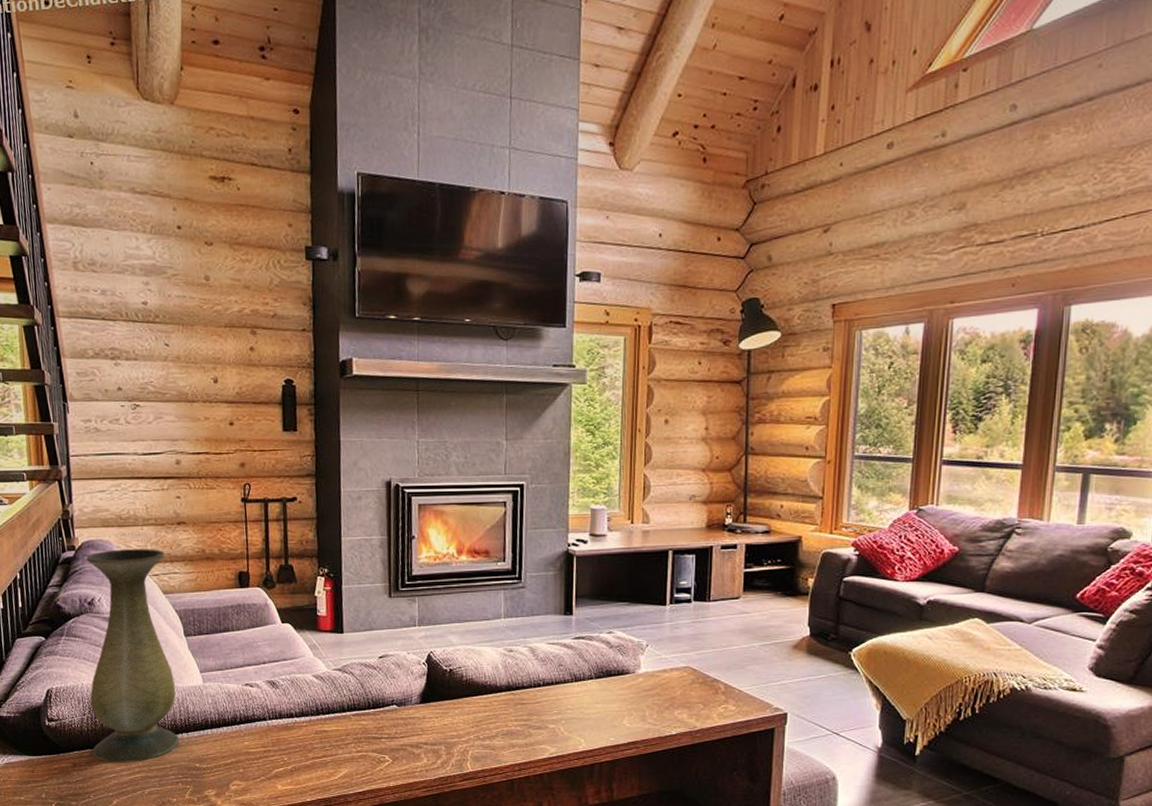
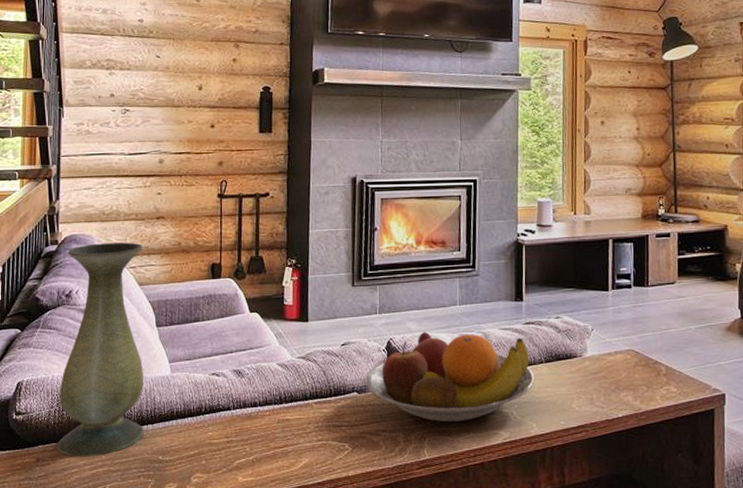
fruit bowl: none [405,645,583,737] -> present [365,331,534,423]

